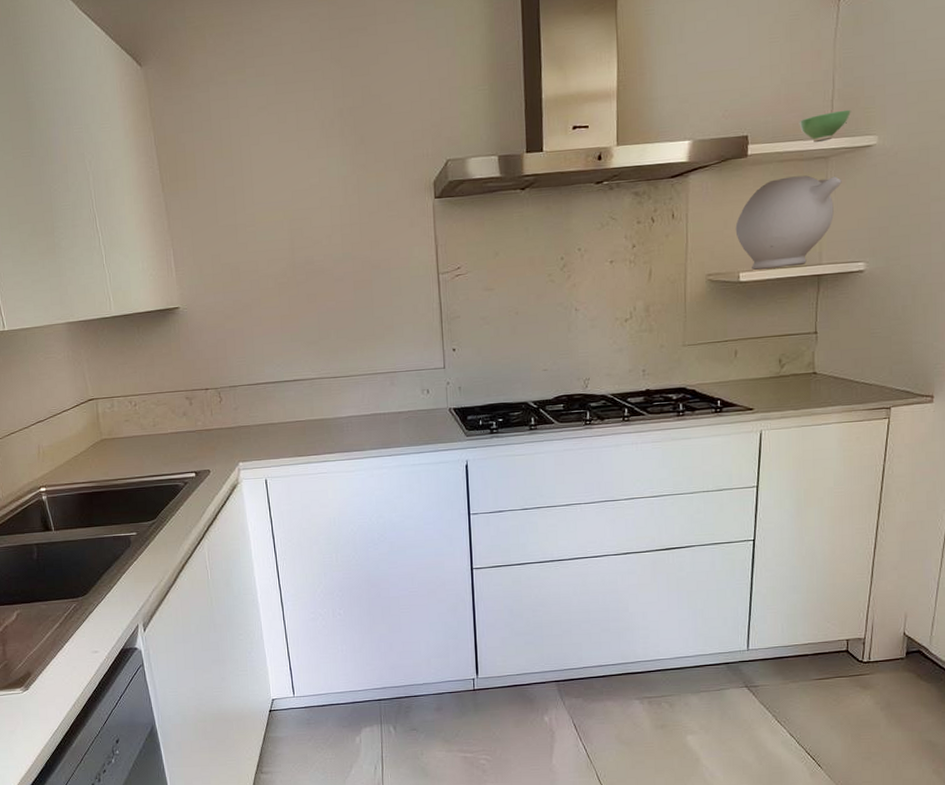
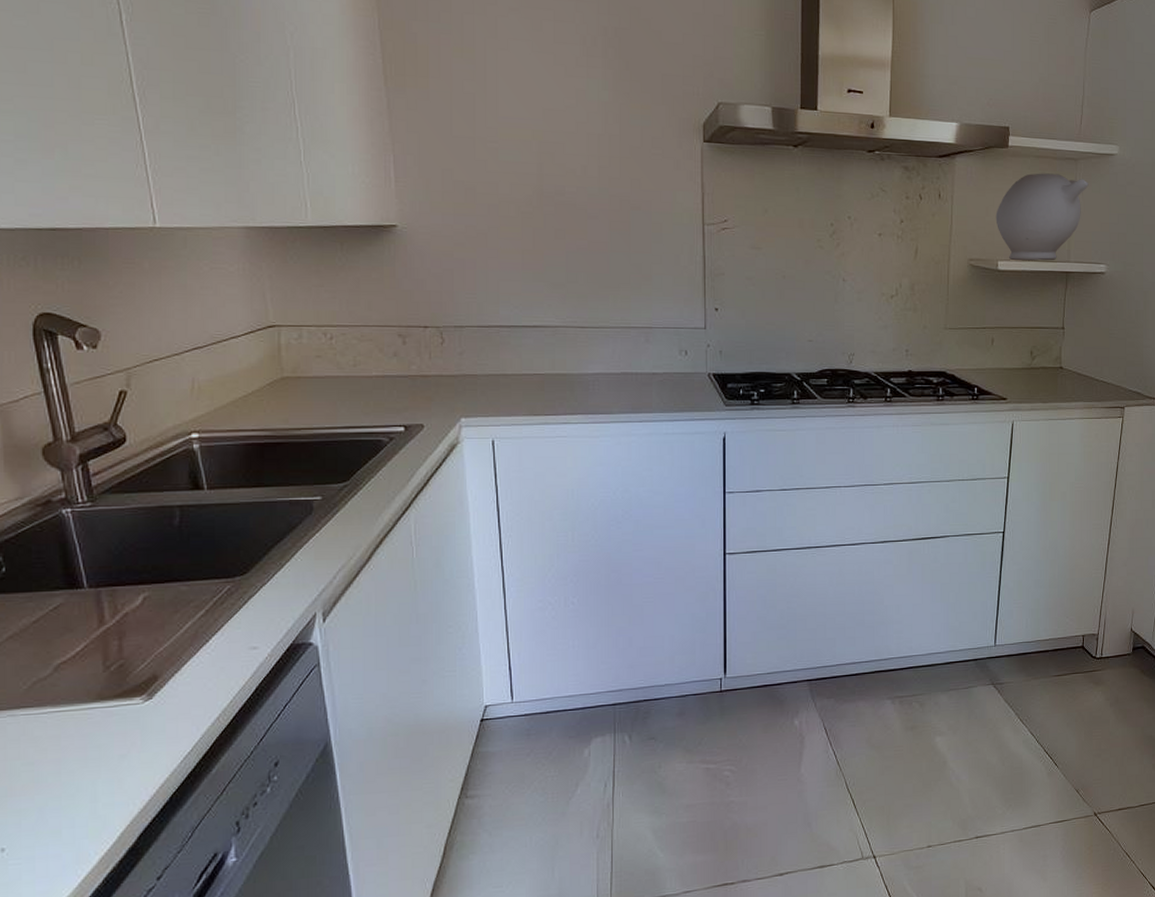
bowl: present [799,109,852,143] -> none [1053,116,1098,144]

